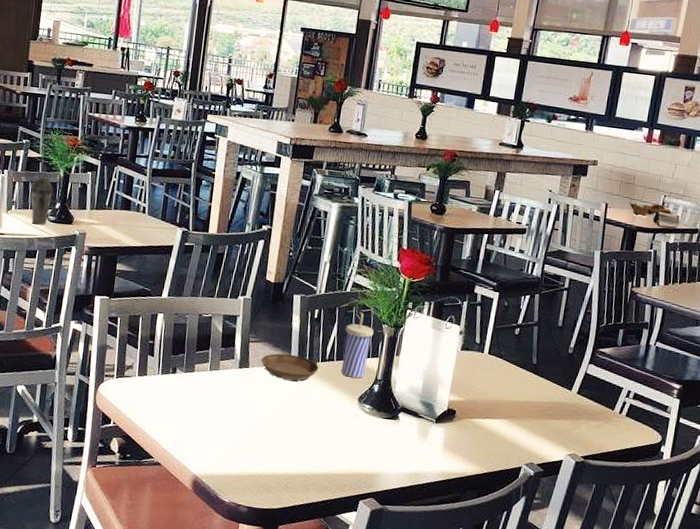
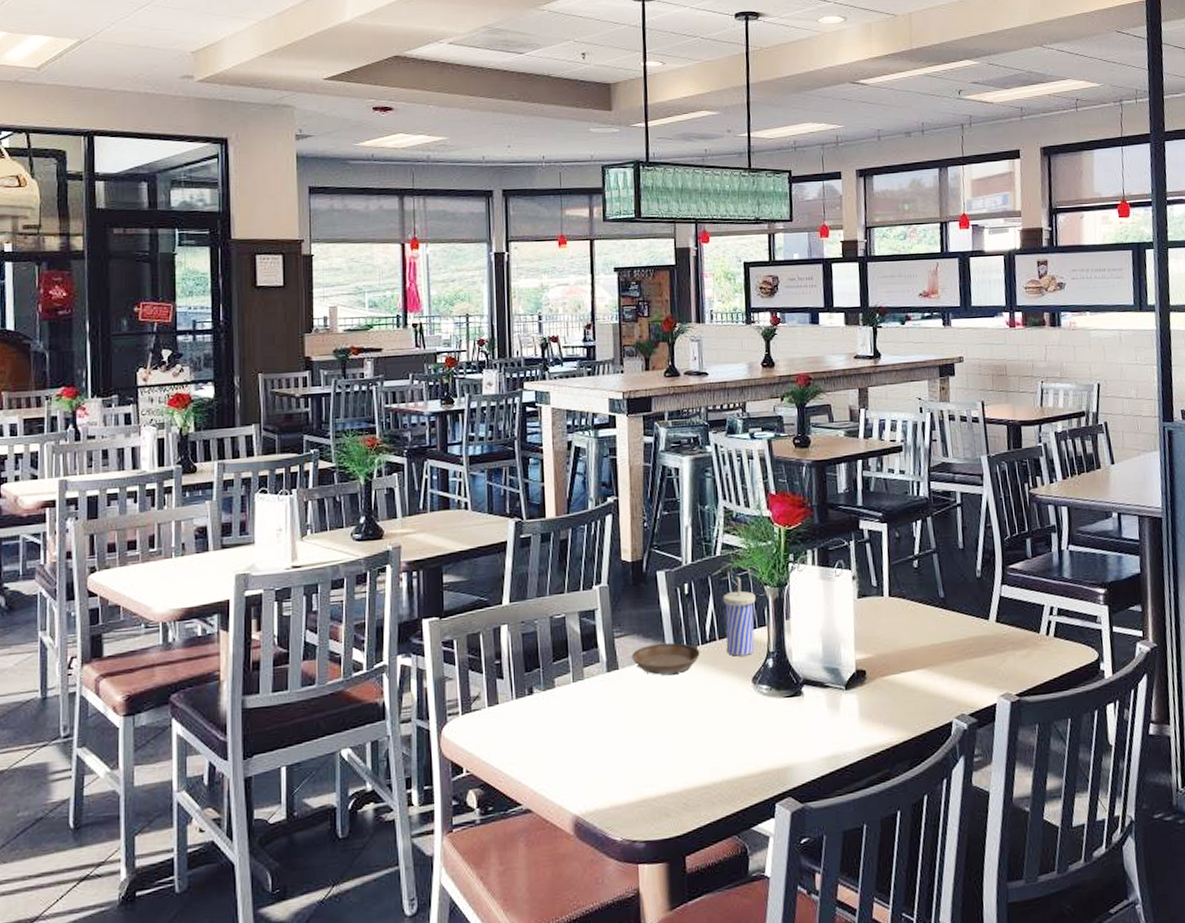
beverage cup: present [31,166,54,225] -> none [327,476,355,547]
food tray: present [629,202,680,230] -> none [1006,391,1063,417]

